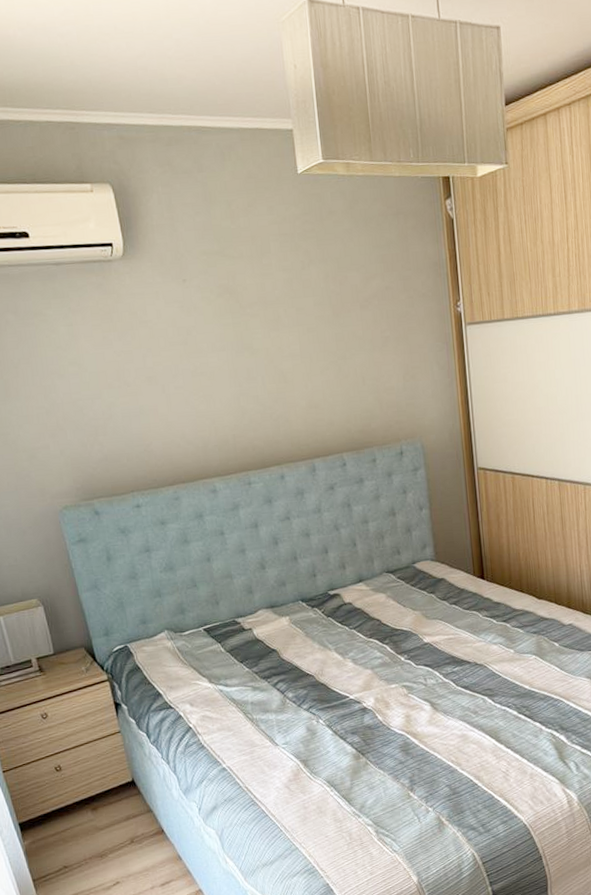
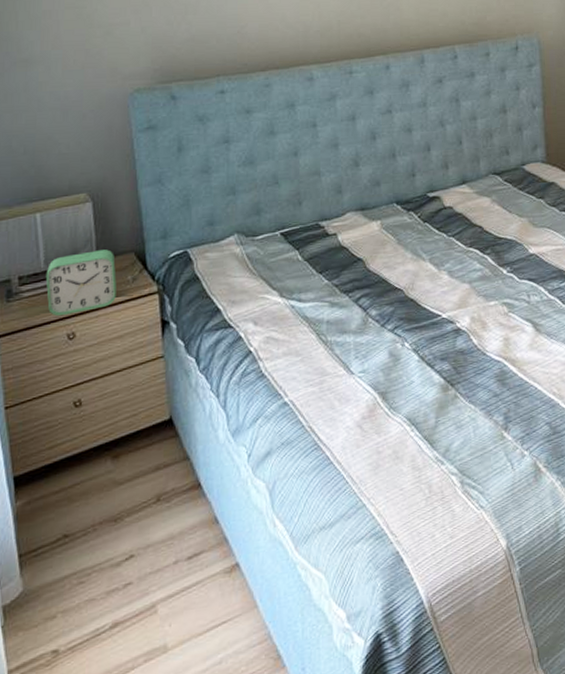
alarm clock: none [16,645,75,701] -> present [45,249,117,317]

